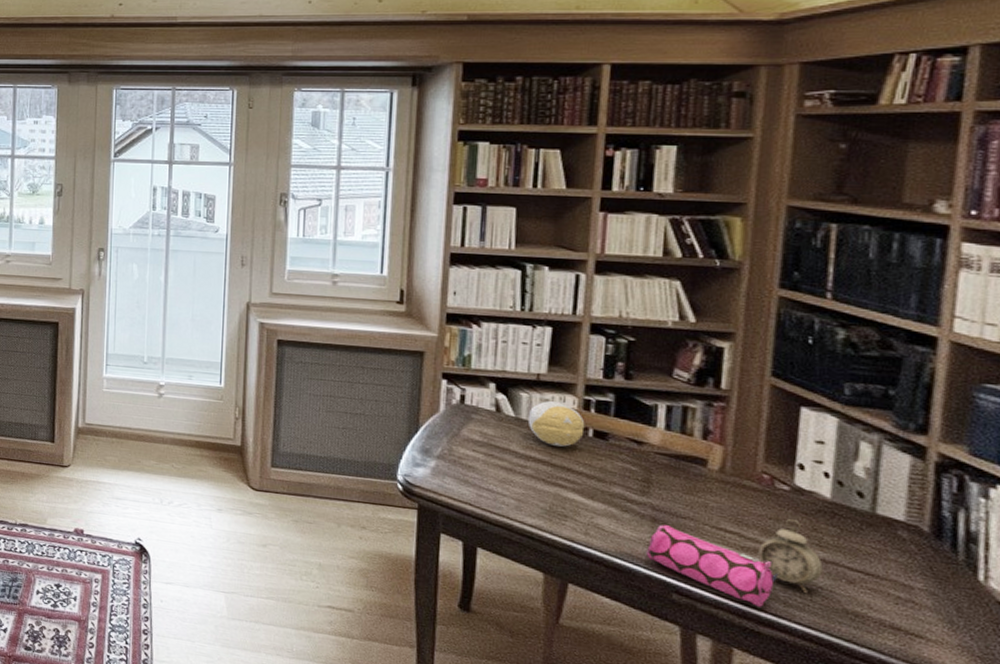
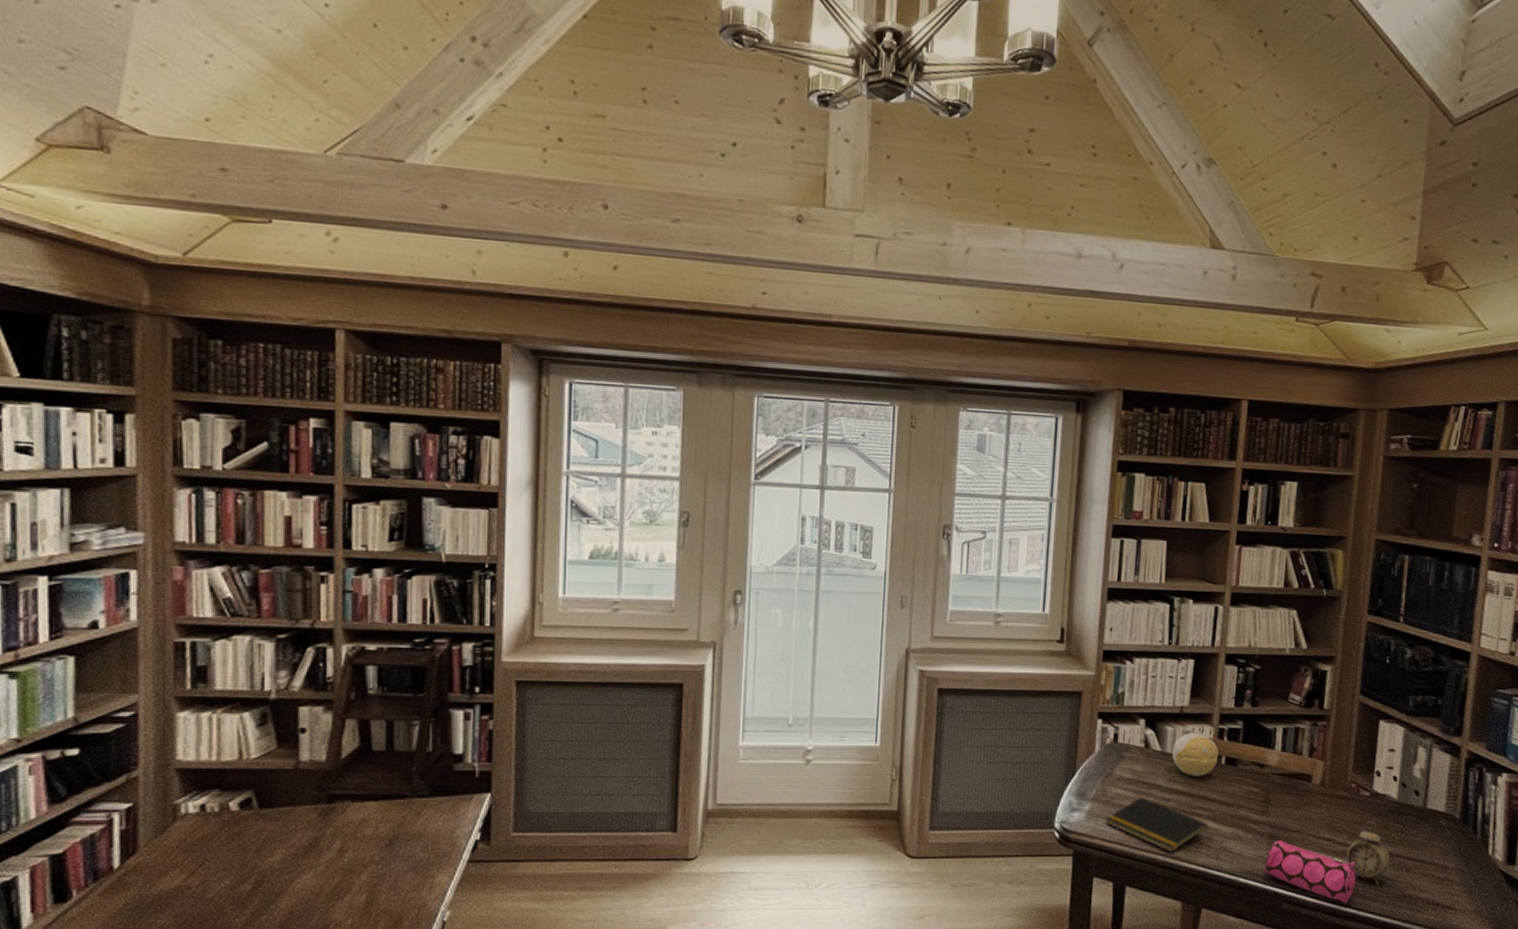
notepad: none [453,460,573,521] -> present [1105,797,1208,853]

